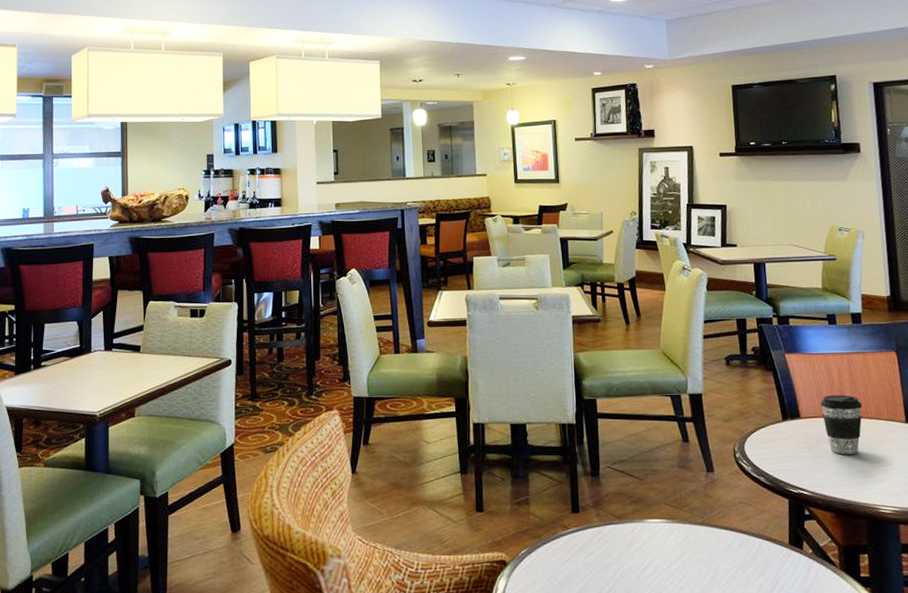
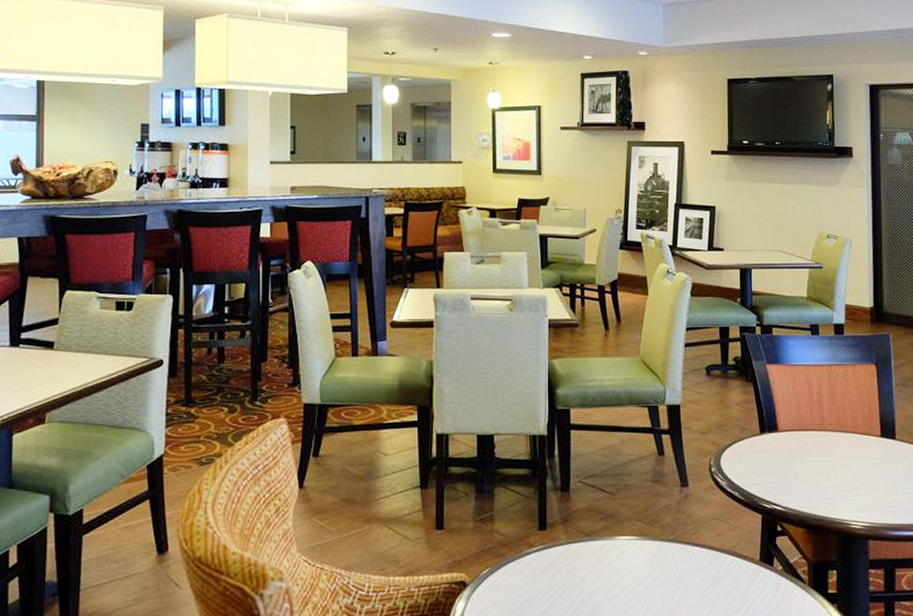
coffee cup: present [820,394,863,454] -> none [798,407,840,469]

